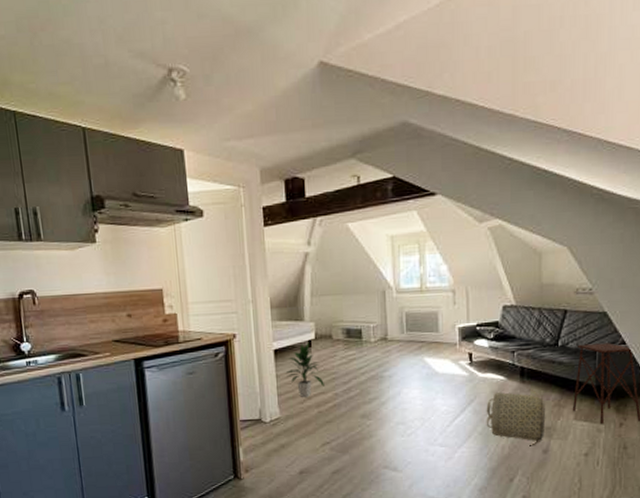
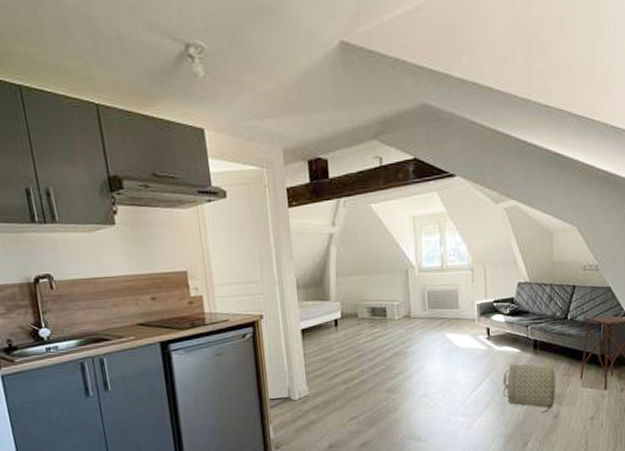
indoor plant: present [285,342,324,398] -> none [313,321,351,375]

